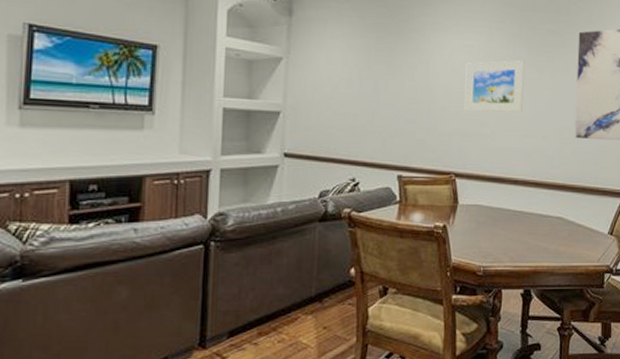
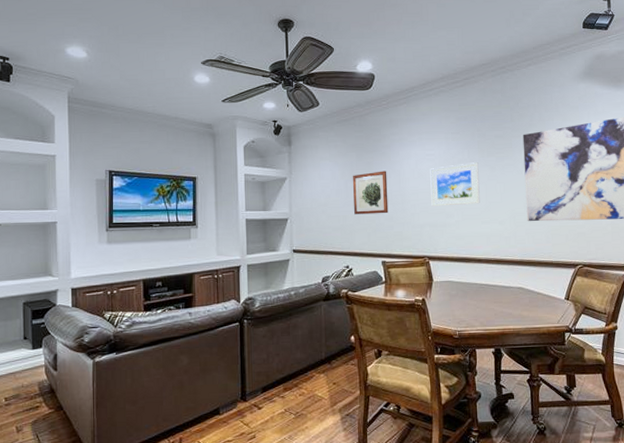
wall art: none [368,60,413,116] -> present [353,171,389,215]

